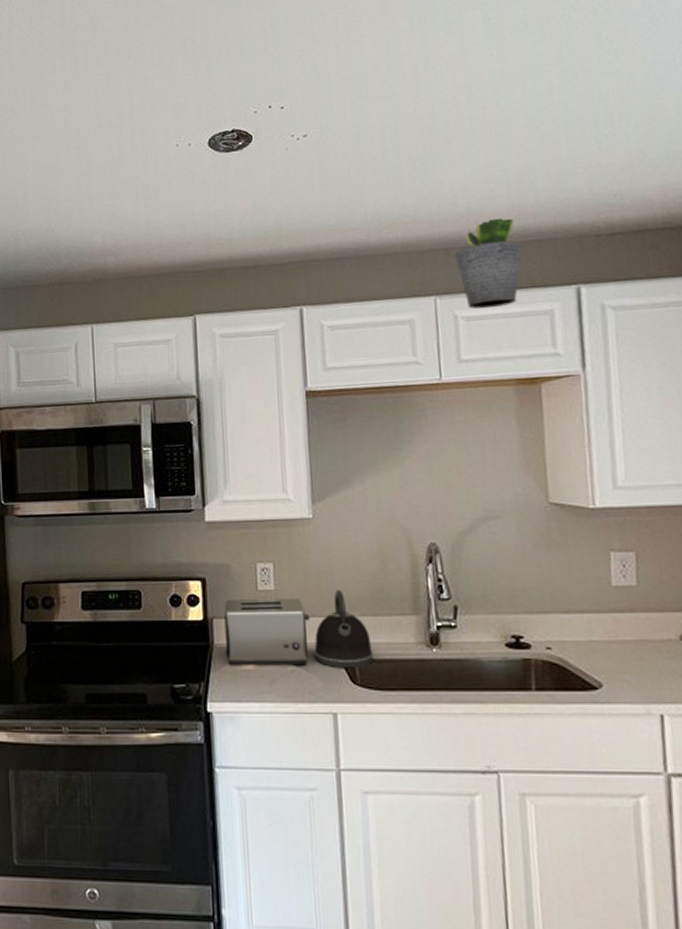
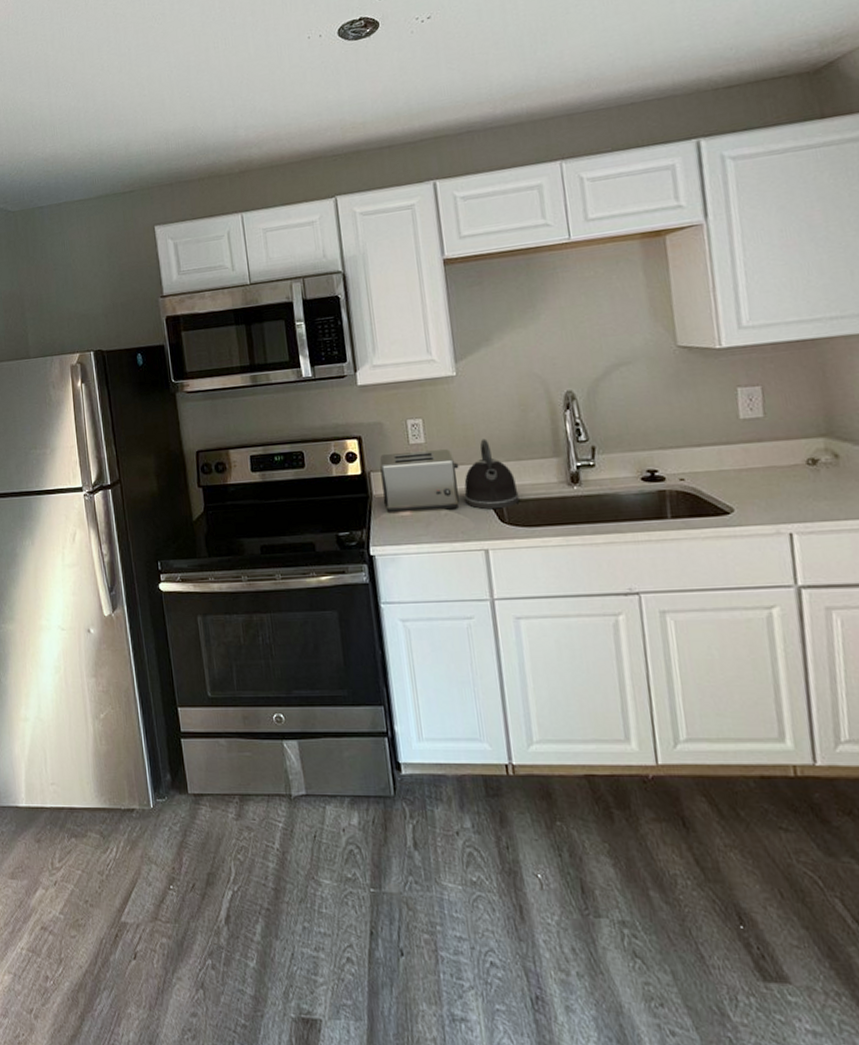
potted plant: present [454,216,523,309] -> none [577,77,643,170]

